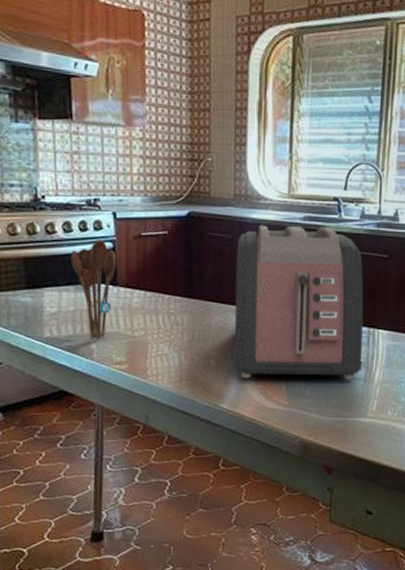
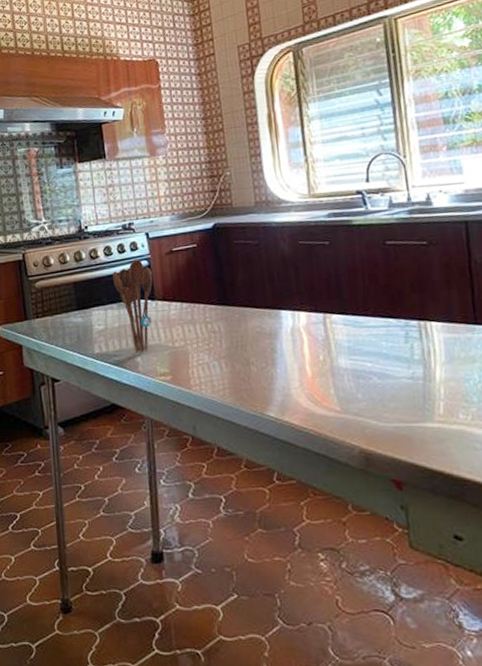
toaster: present [233,225,364,379] -> none [264,221,419,383]

